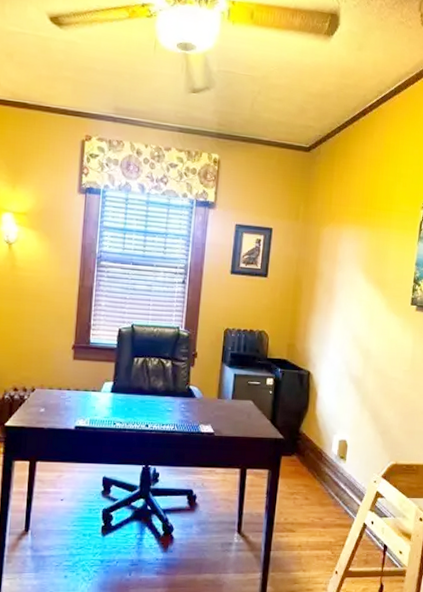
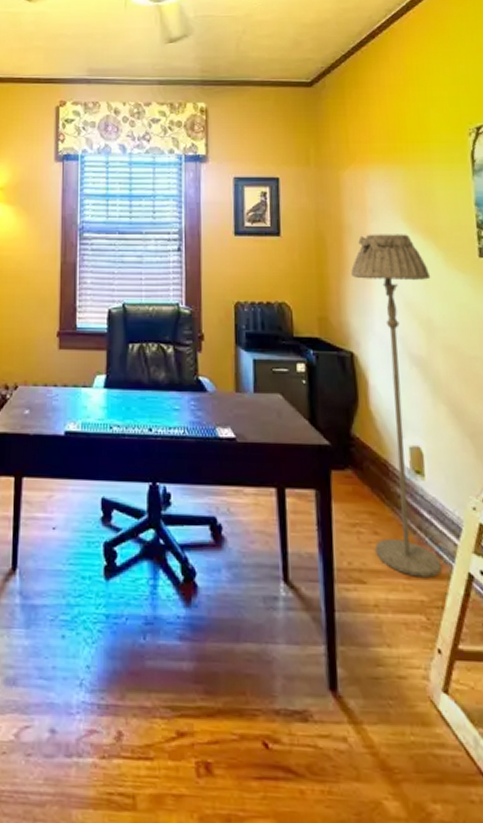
floor lamp: none [304,281,375,527] -> present [351,234,443,578]

